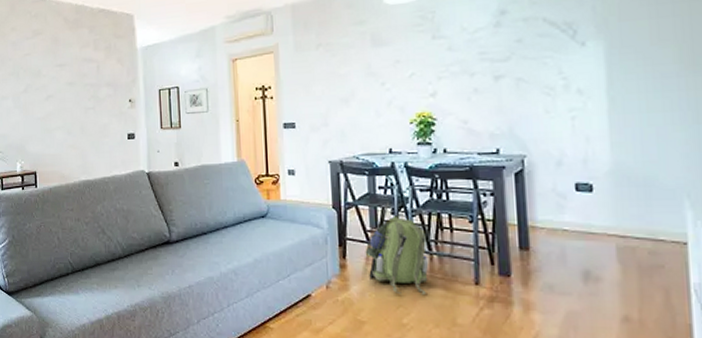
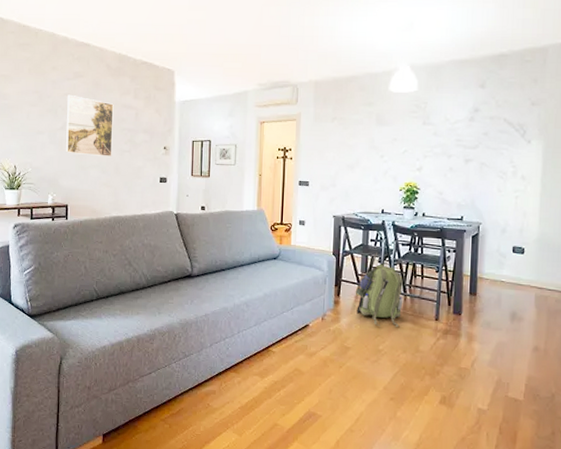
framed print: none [28,54,77,117] -> present [66,94,114,157]

